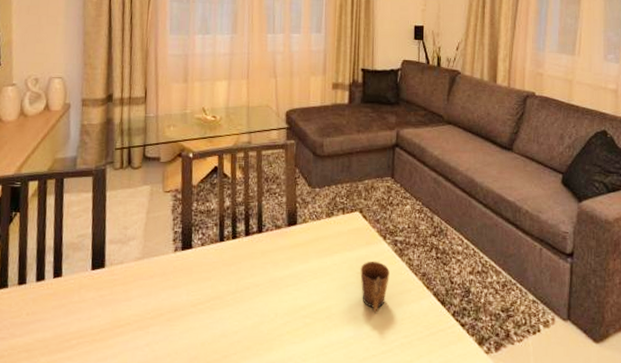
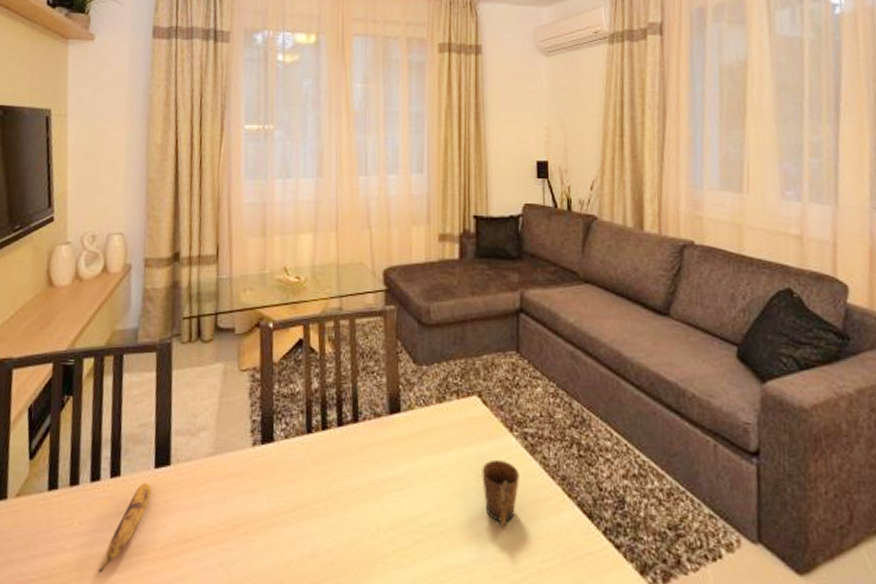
banana: none [43,282,90,354] -> present [97,483,152,573]

